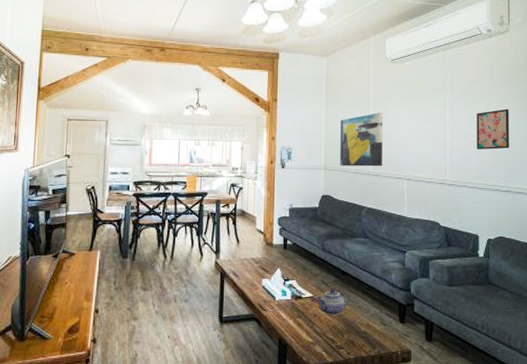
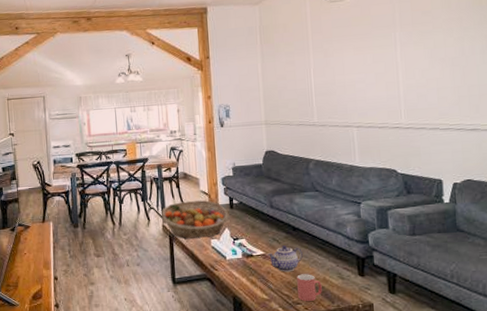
fruit basket: none [214,239,282,277] -> present [161,200,229,239]
wall art: present [340,113,383,167] -> none [279,58,328,119]
mug: none [342,318,365,346] -> present [297,274,322,301]
wall art: present [476,108,510,150] -> none [432,37,475,88]

